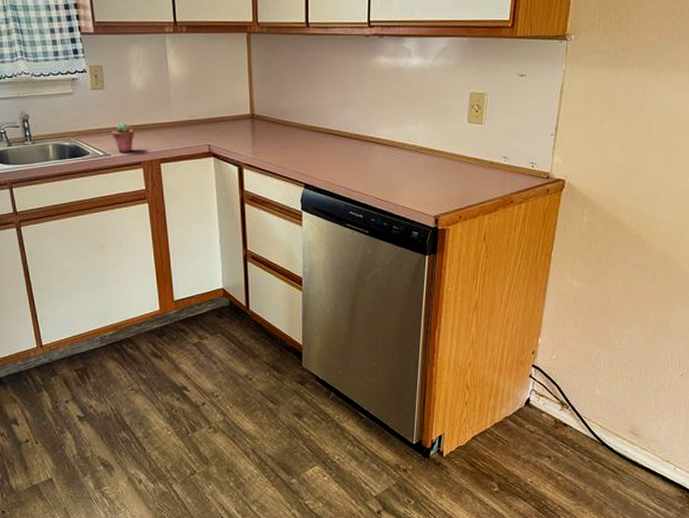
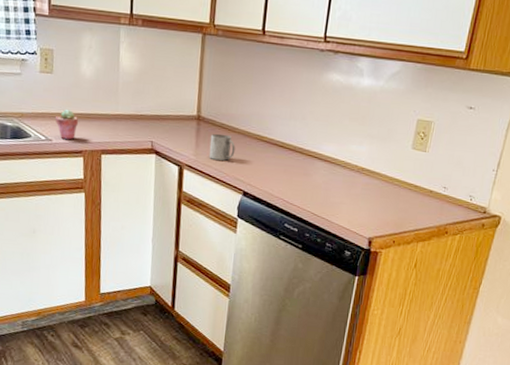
mug: none [266,129,292,156] -> present [208,133,236,161]

